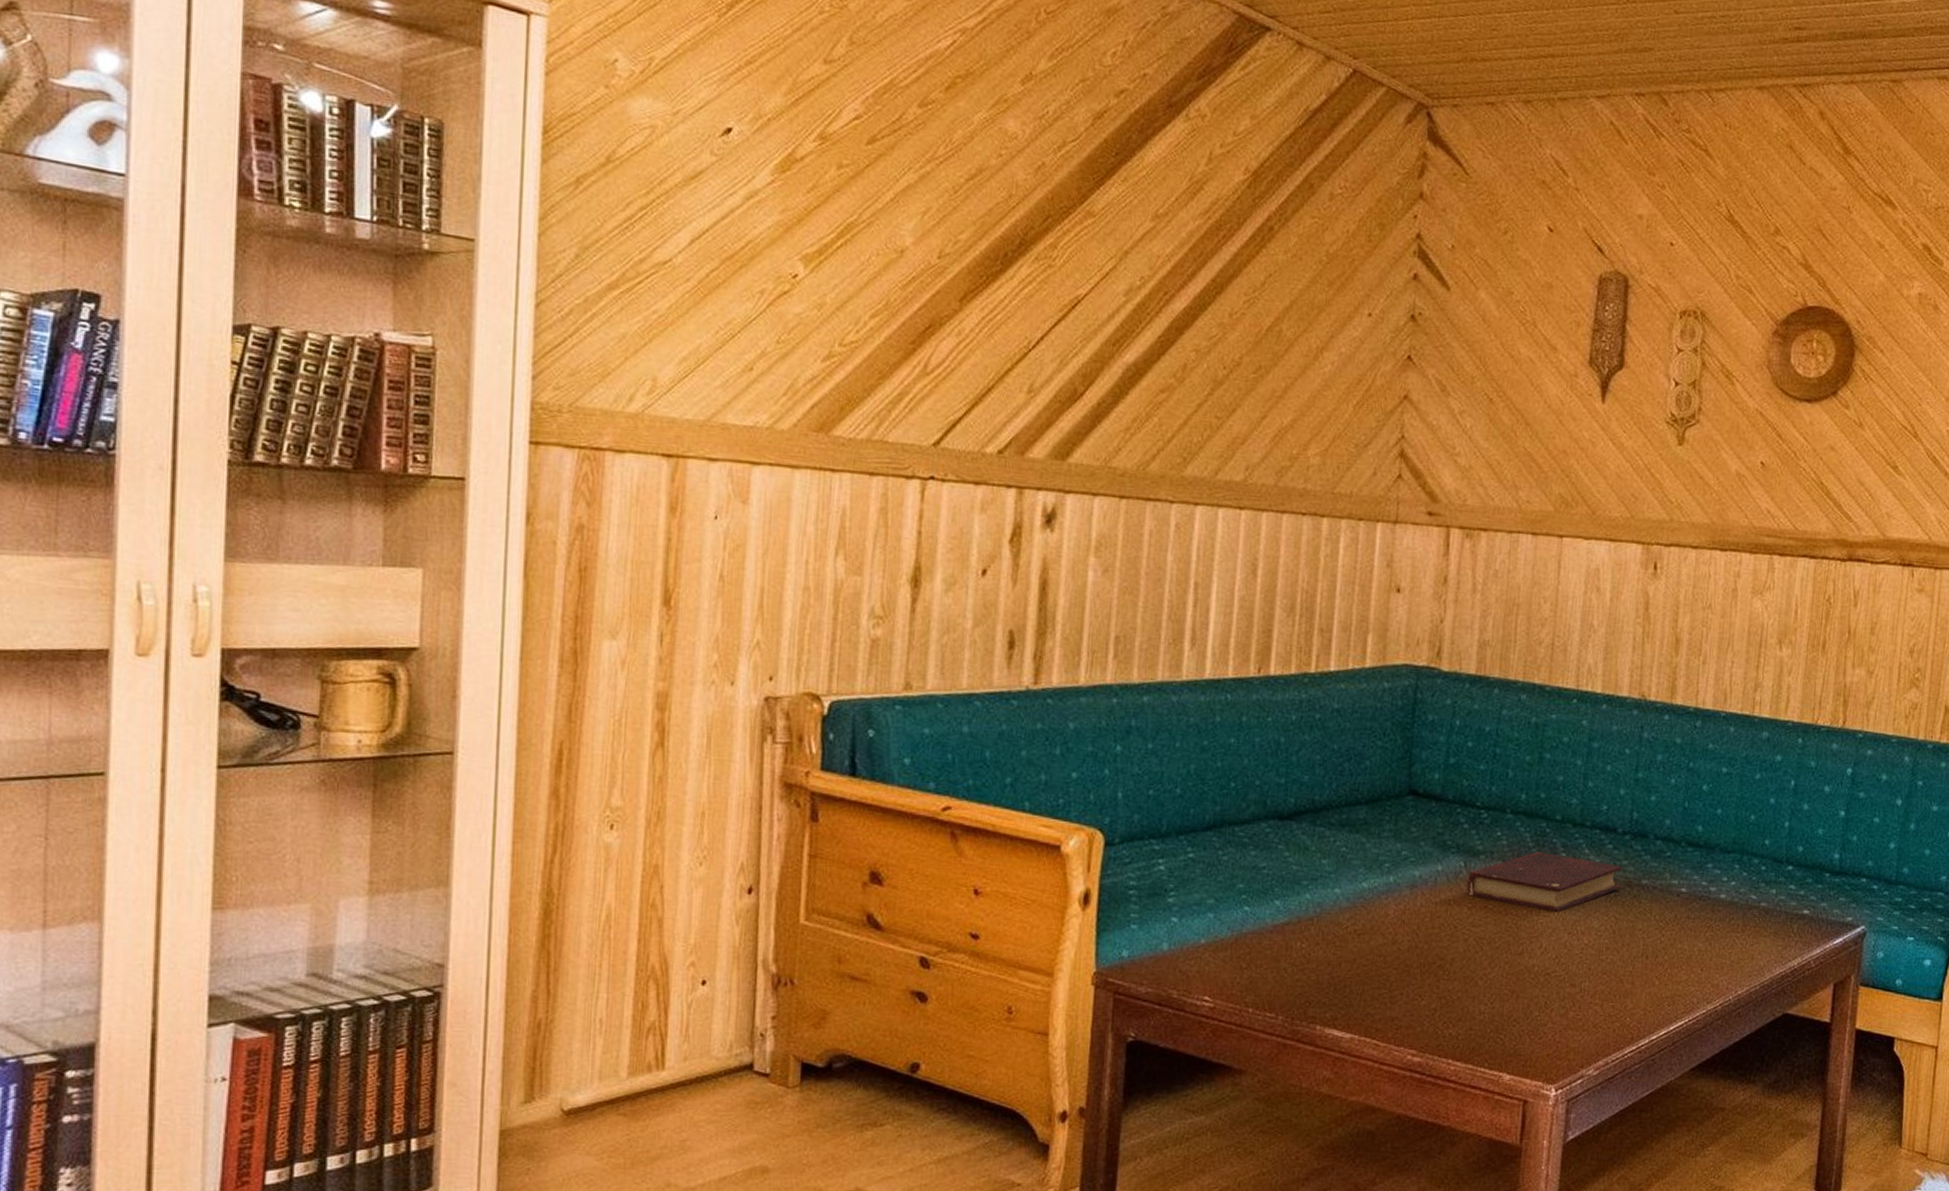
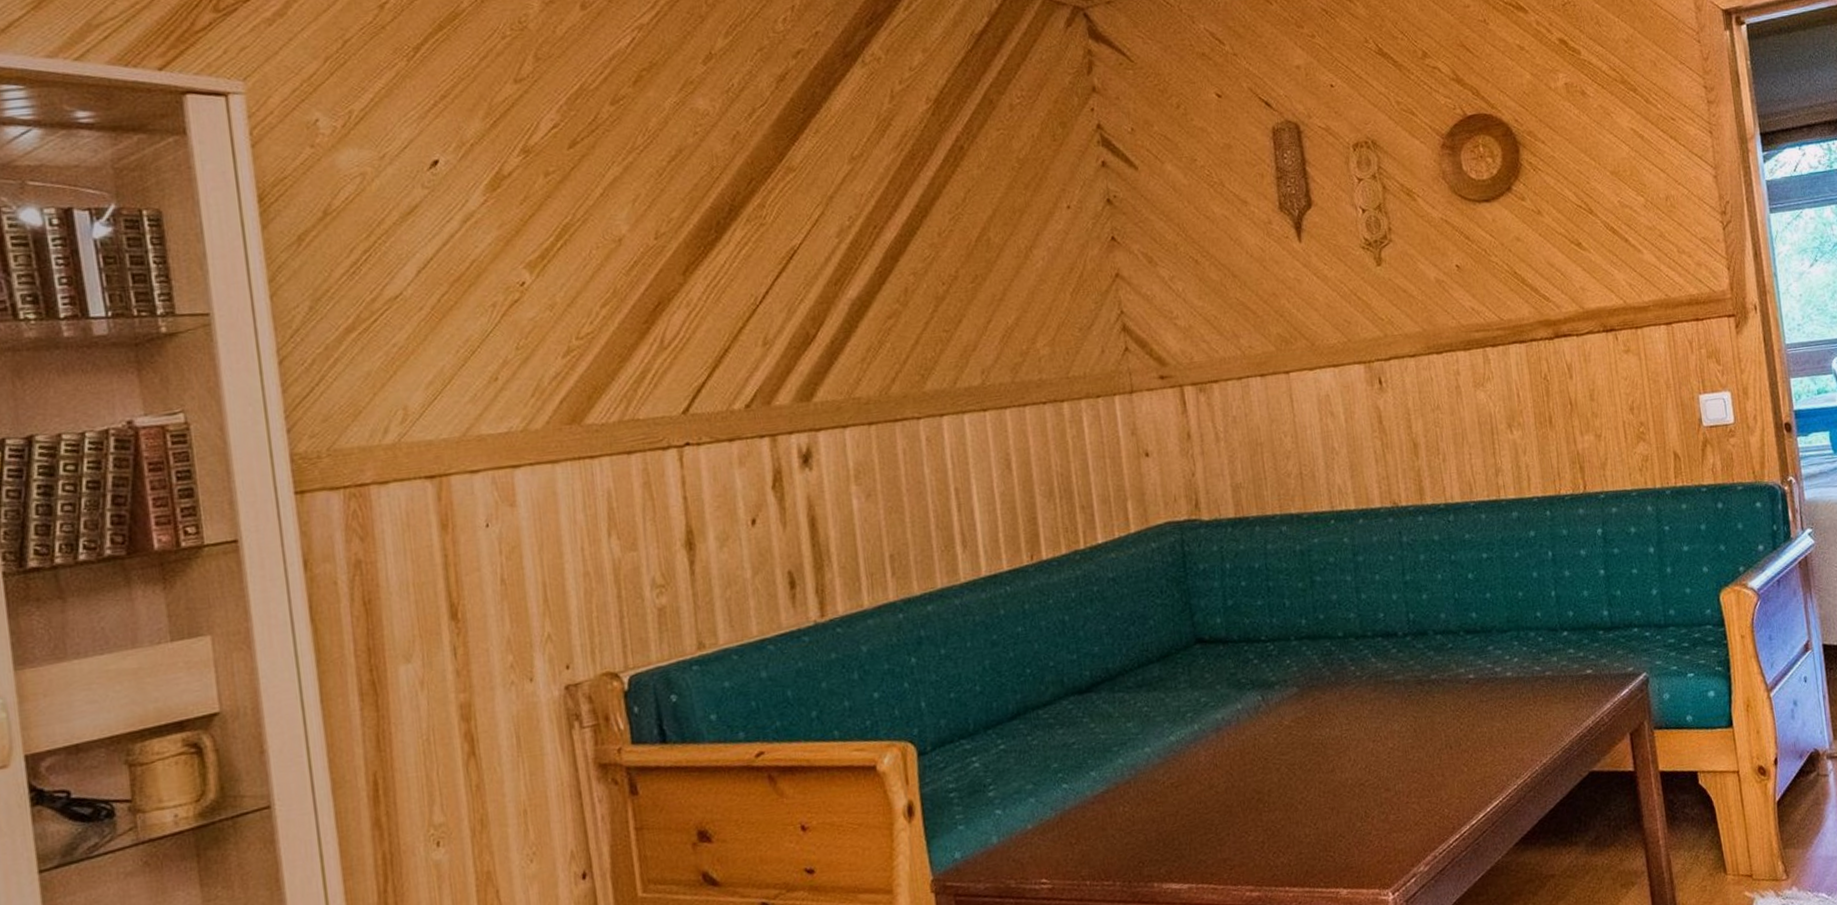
book: present [1466,851,1622,913] -> none [1267,666,1412,727]

